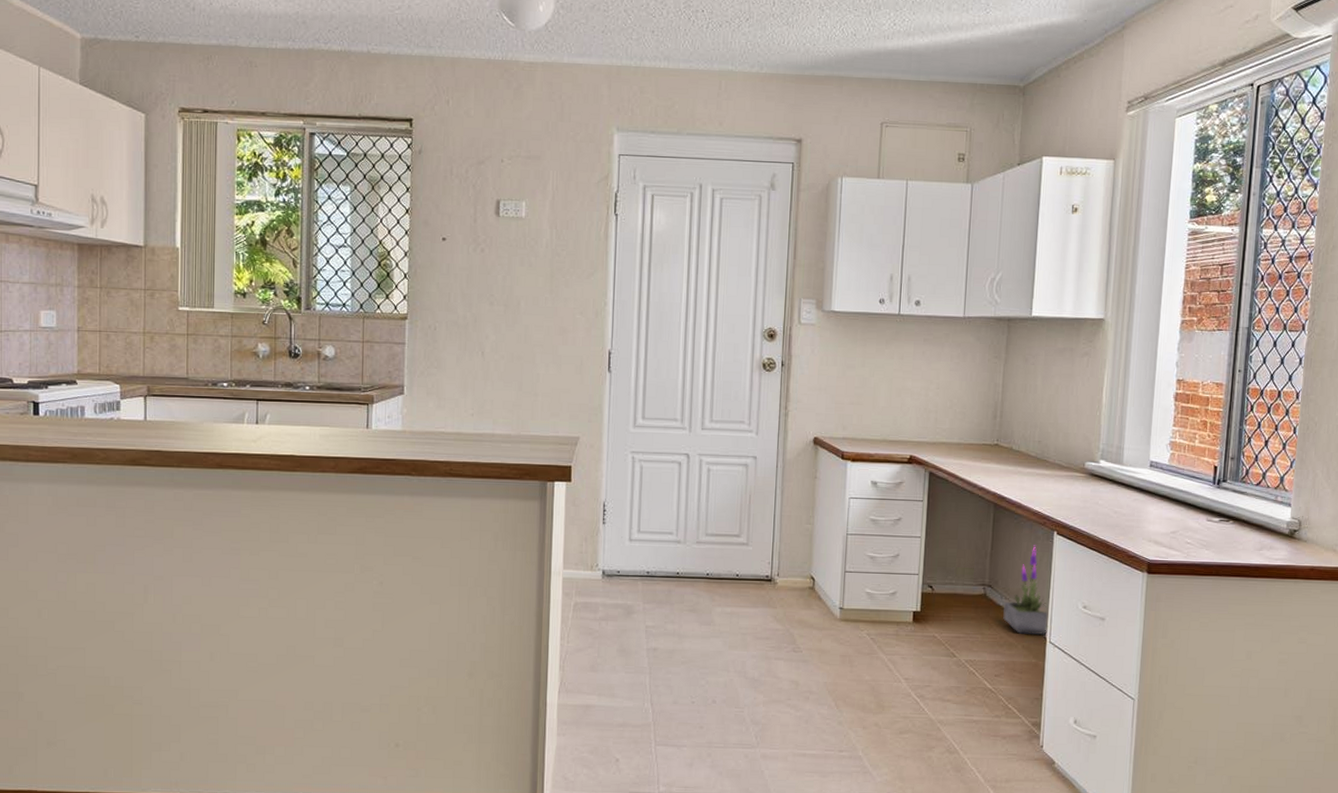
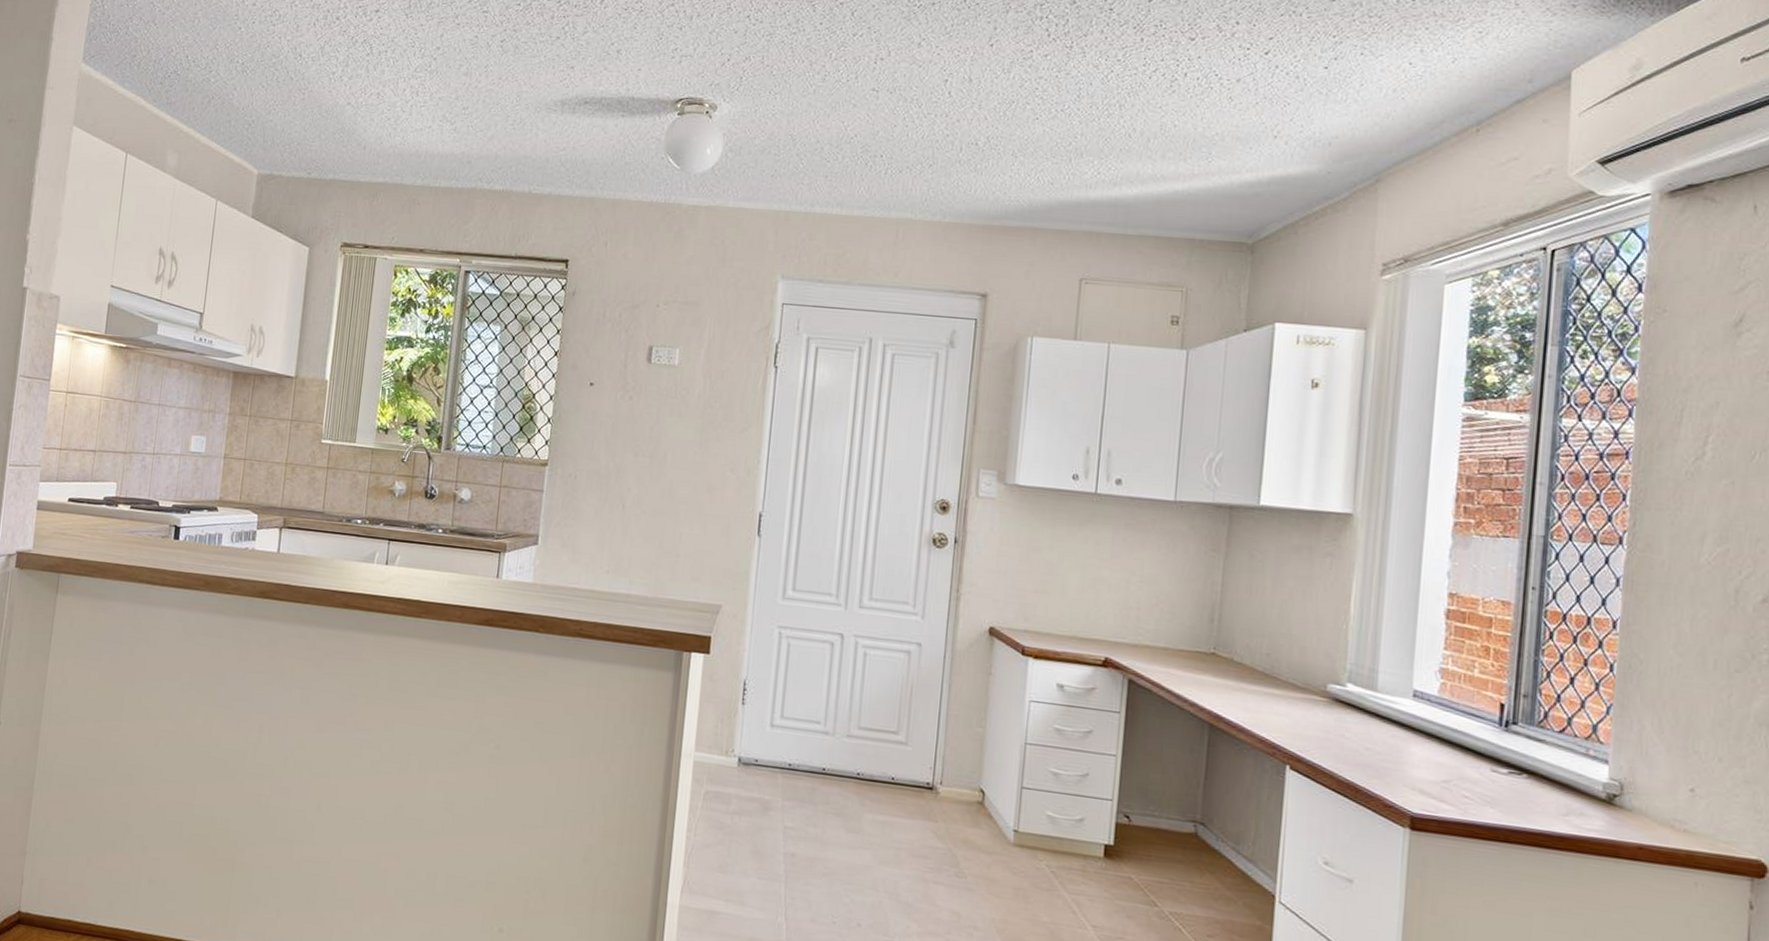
potted plant: present [1003,545,1048,636] -> none [1219,779,1278,893]

